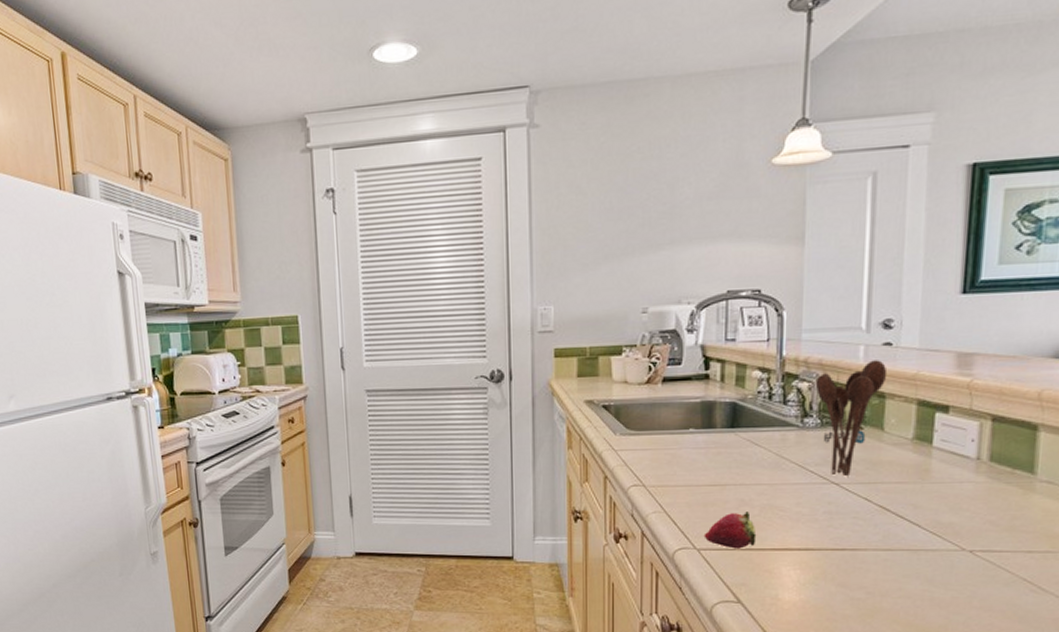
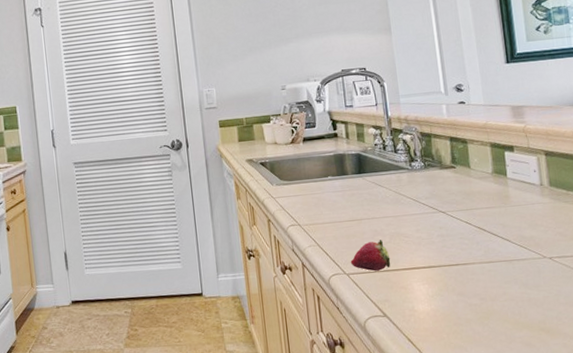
utensil holder: present [815,360,888,477] -> none [415,115,466,206]

